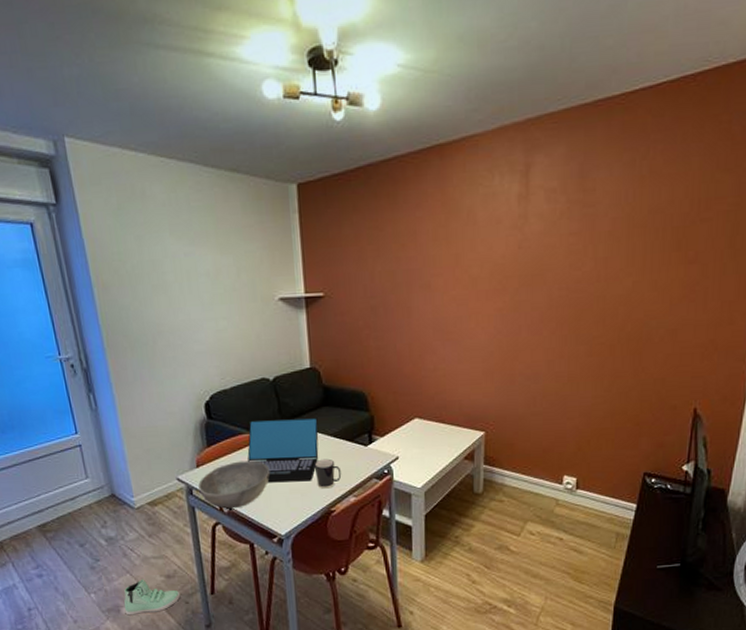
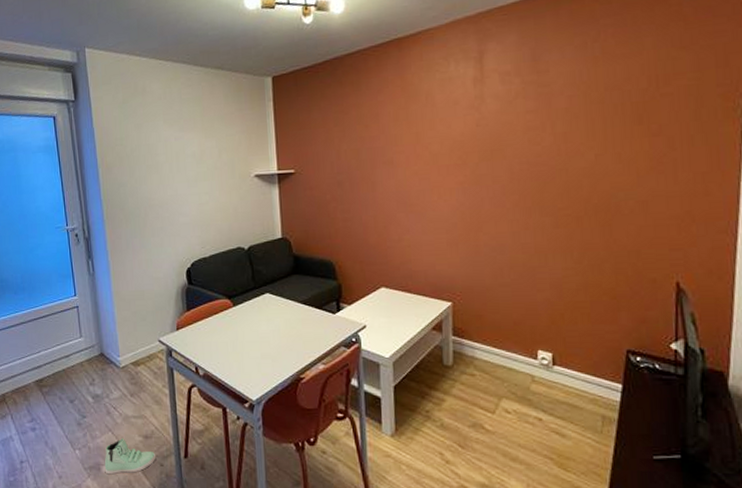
bowl: present [198,460,270,509] -> none [178,325,244,372]
laptop: present [247,417,319,483] -> none [223,284,289,348]
mug: present [314,458,342,489] -> none [284,325,311,355]

